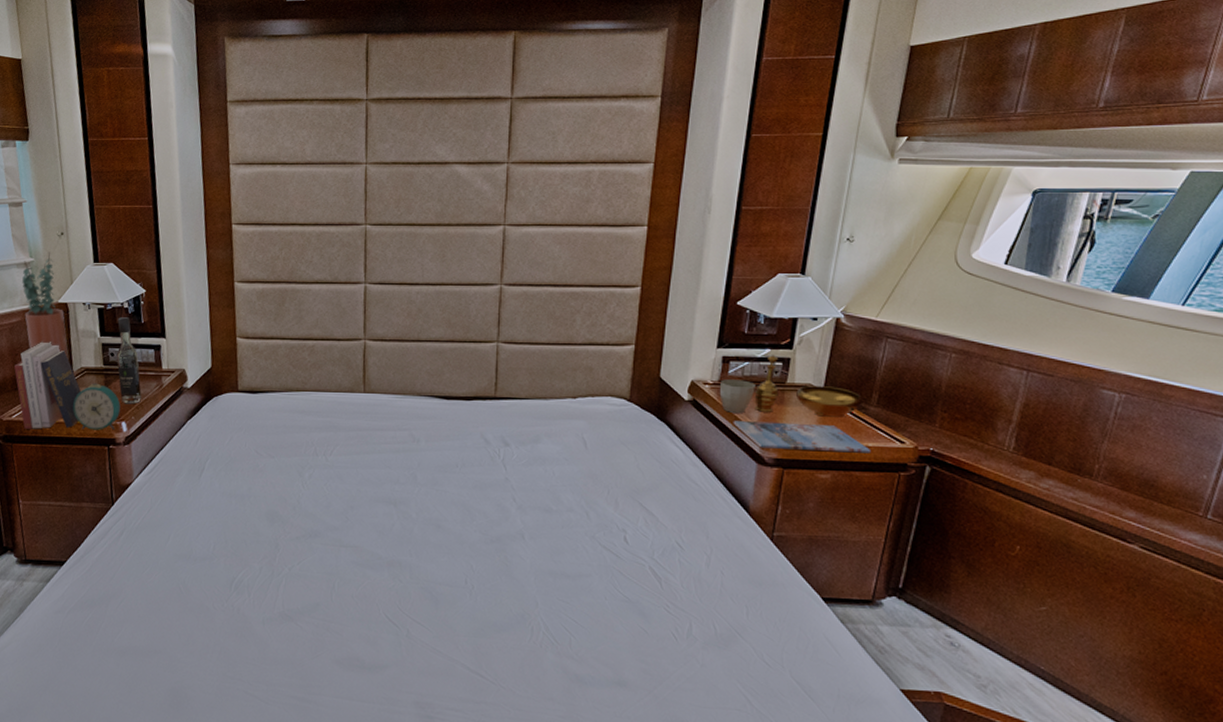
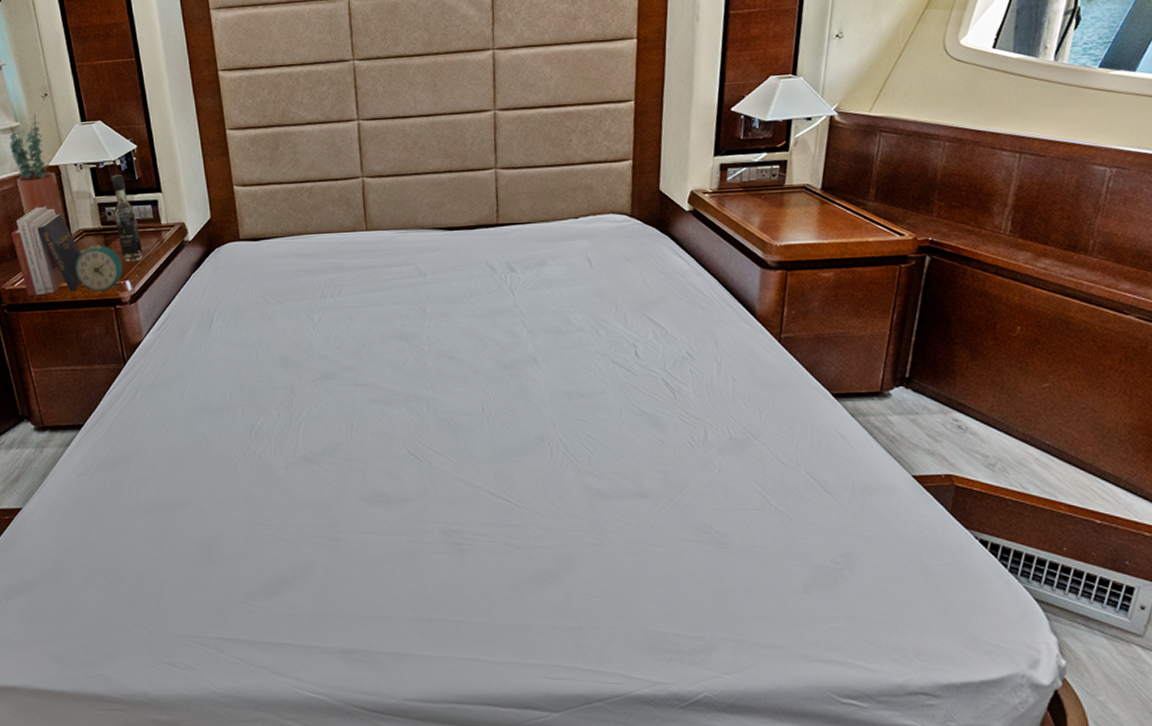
cup: present [719,379,755,413] -> none [719,186,755,220]
magazine: present [733,421,872,453] -> none [734,223,872,252]
decorative bowl: present [754,355,863,417] -> none [753,158,861,216]

